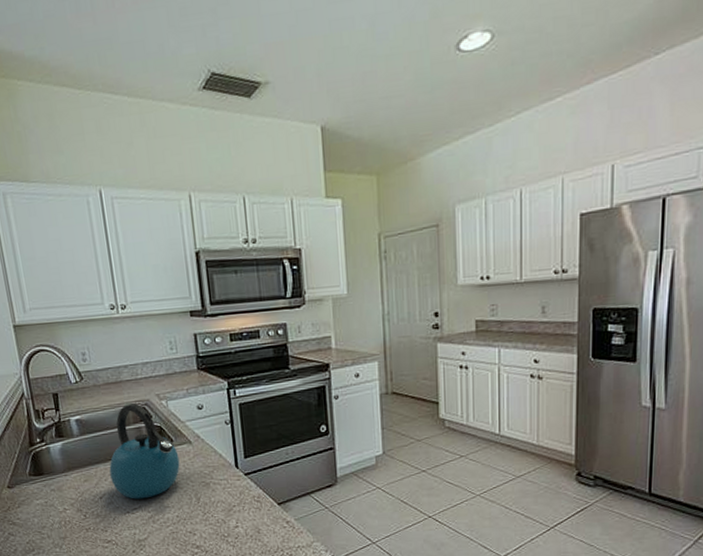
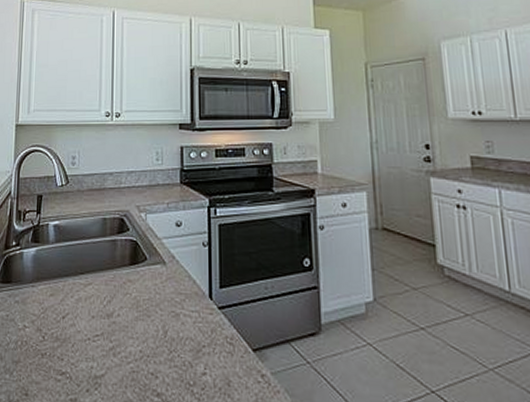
kettle: present [109,403,180,499] -> none [77,213,151,325]

